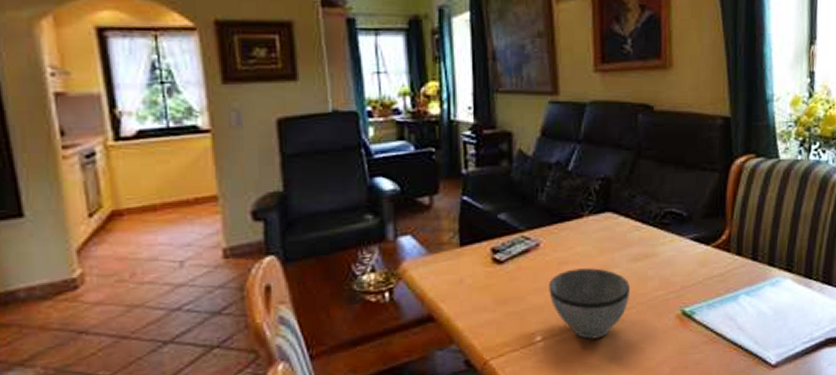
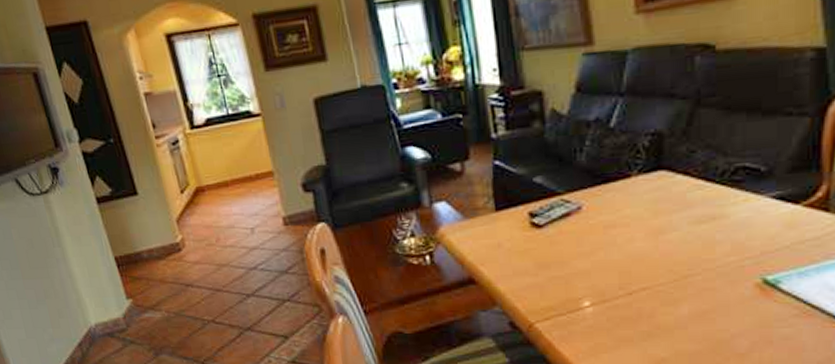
bowl: present [549,268,630,339] -> none [595,231,693,307]

